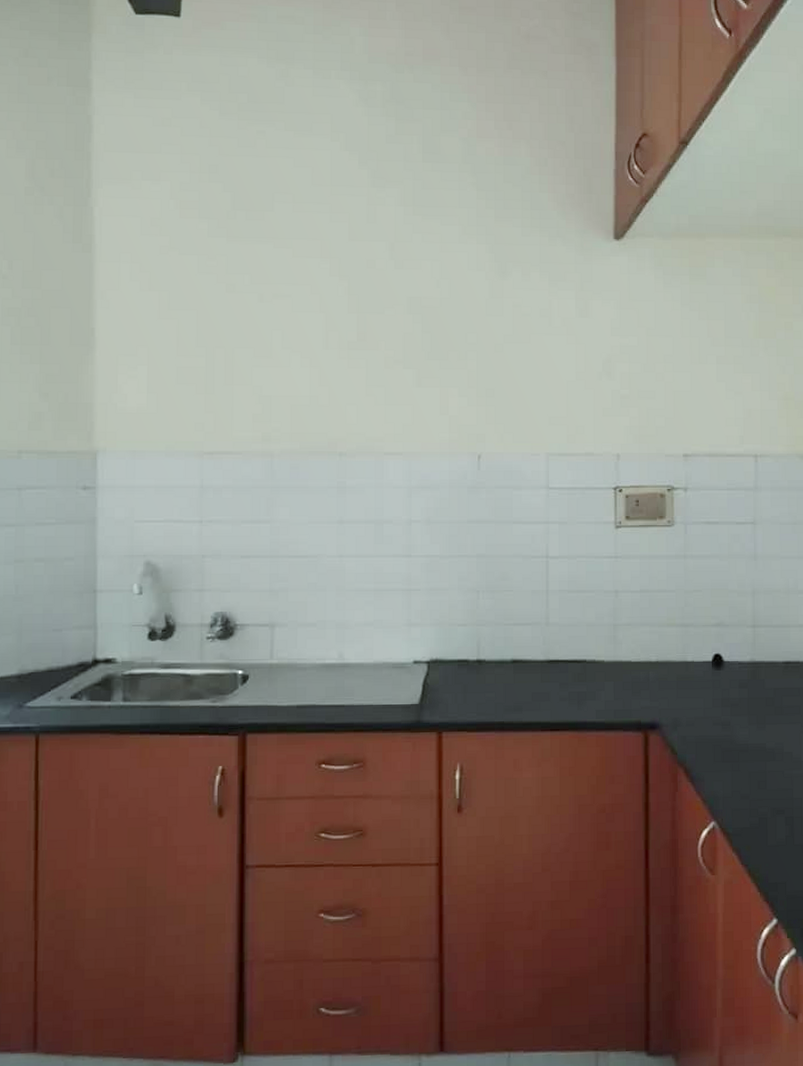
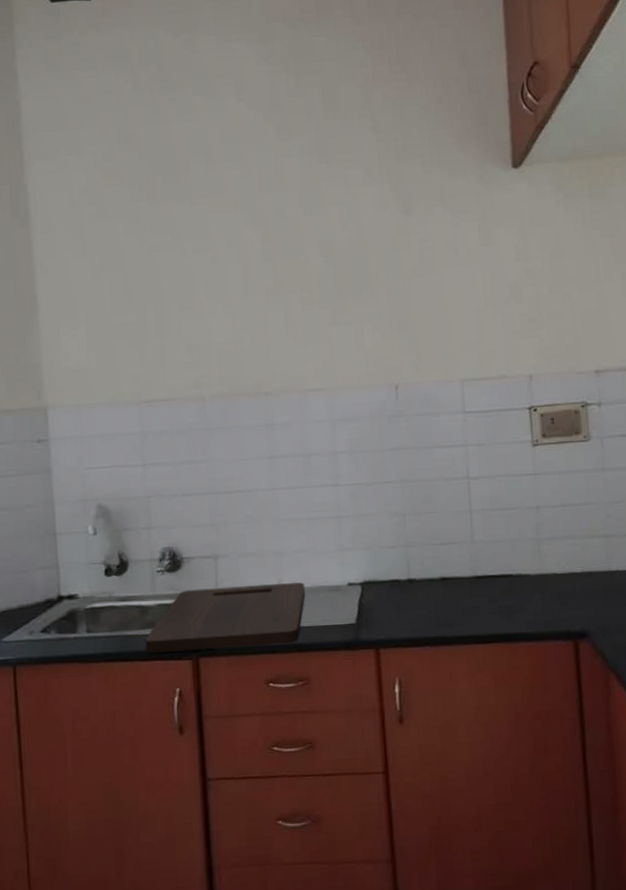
cutting board: none [187,657,367,727] -> present [144,582,306,653]

